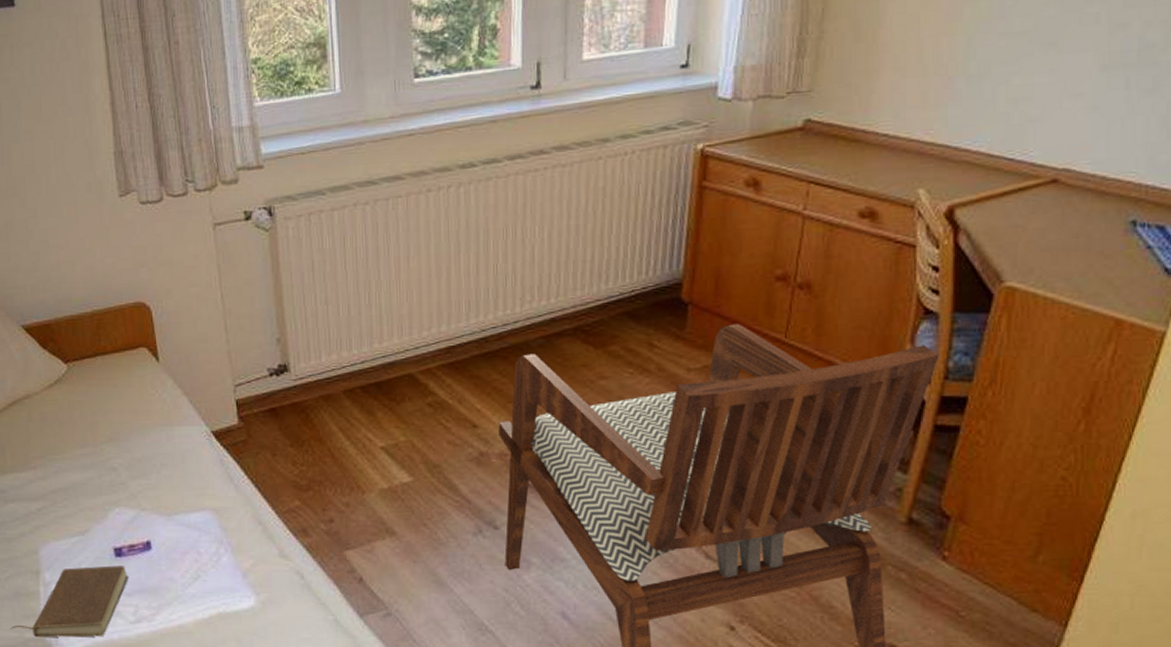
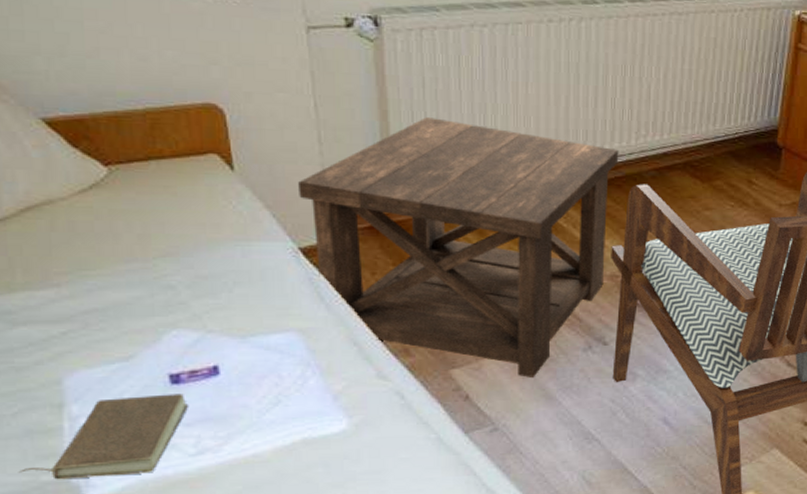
side table: none [210,299,504,562] -> present [298,117,619,377]

